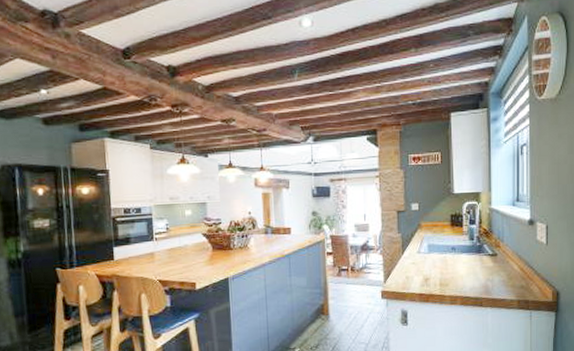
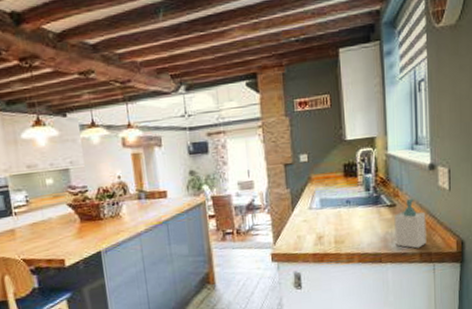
soap bottle: none [495,249,524,296] -> present [394,198,427,249]

